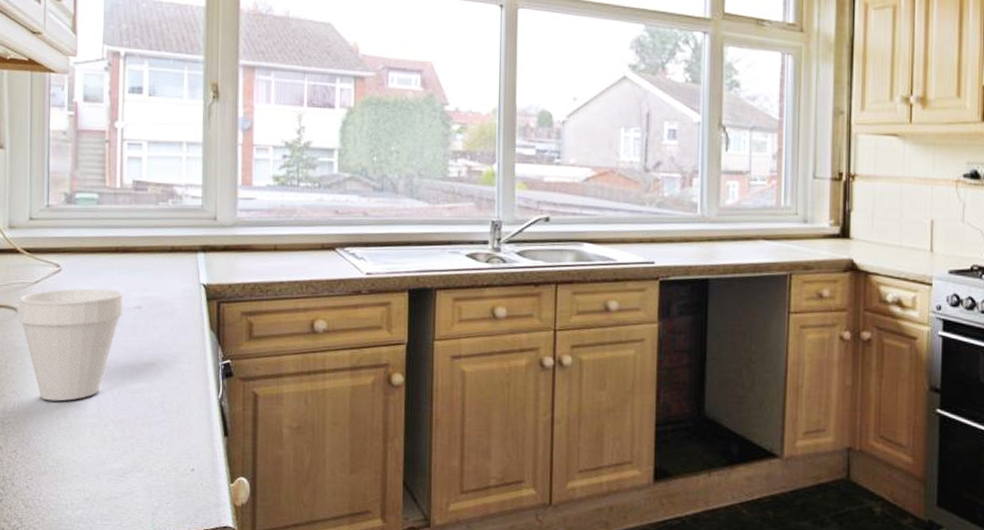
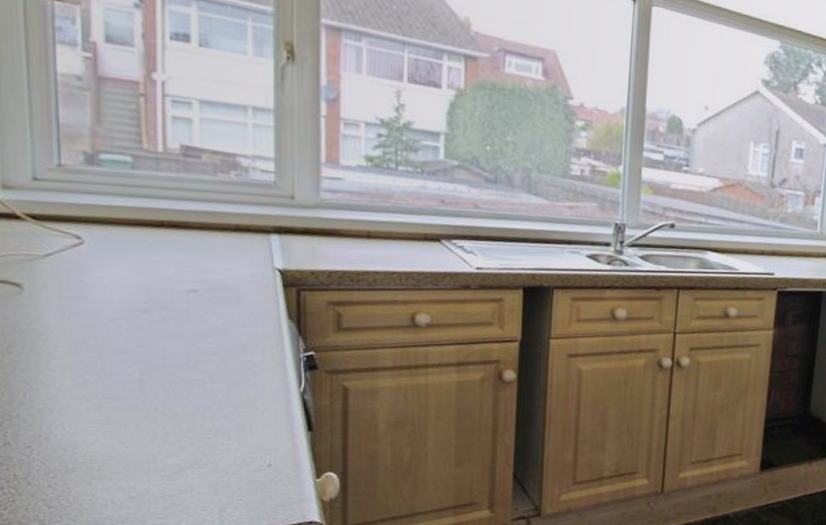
cup: present [18,288,123,402] -> none [22,265,173,392]

